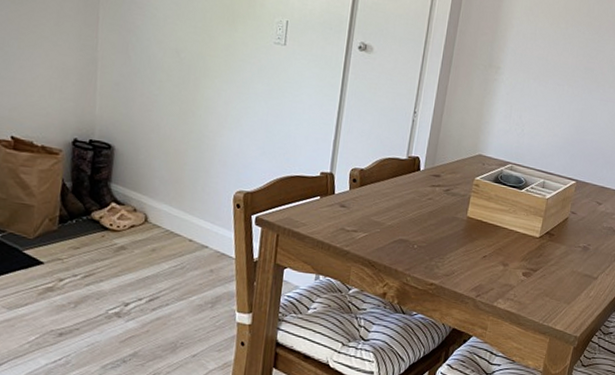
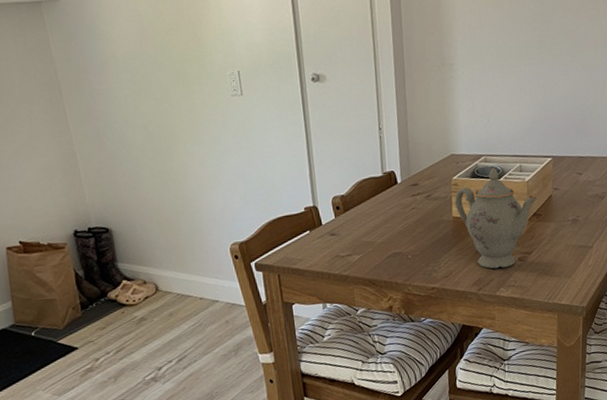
teapot: none [472,177,555,280] -> present [454,168,539,269]

